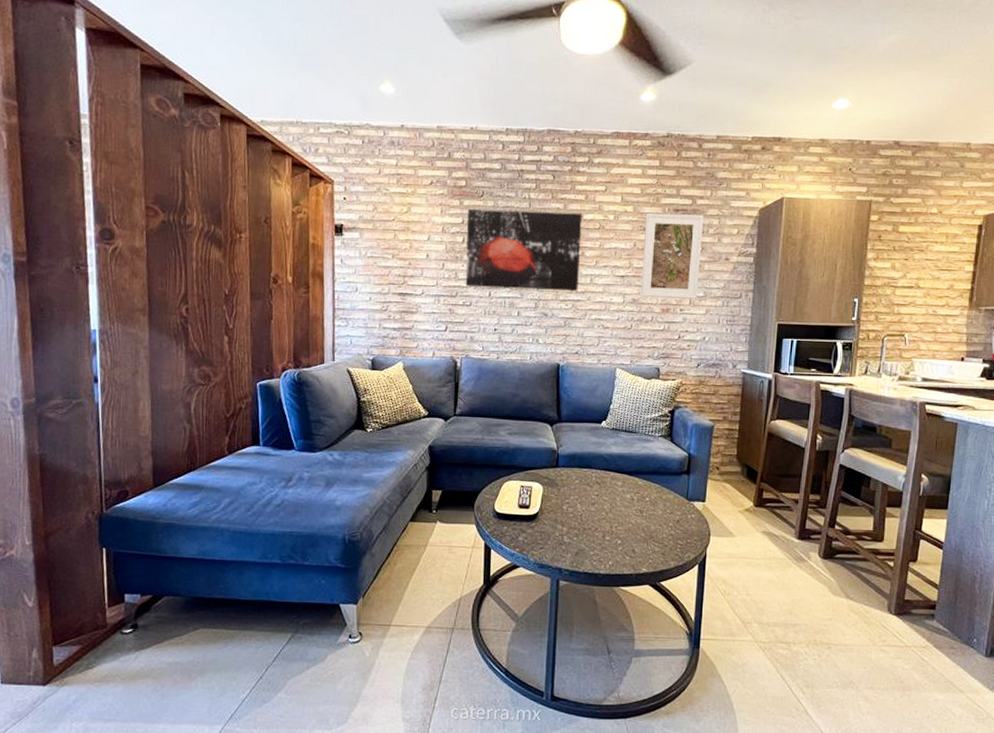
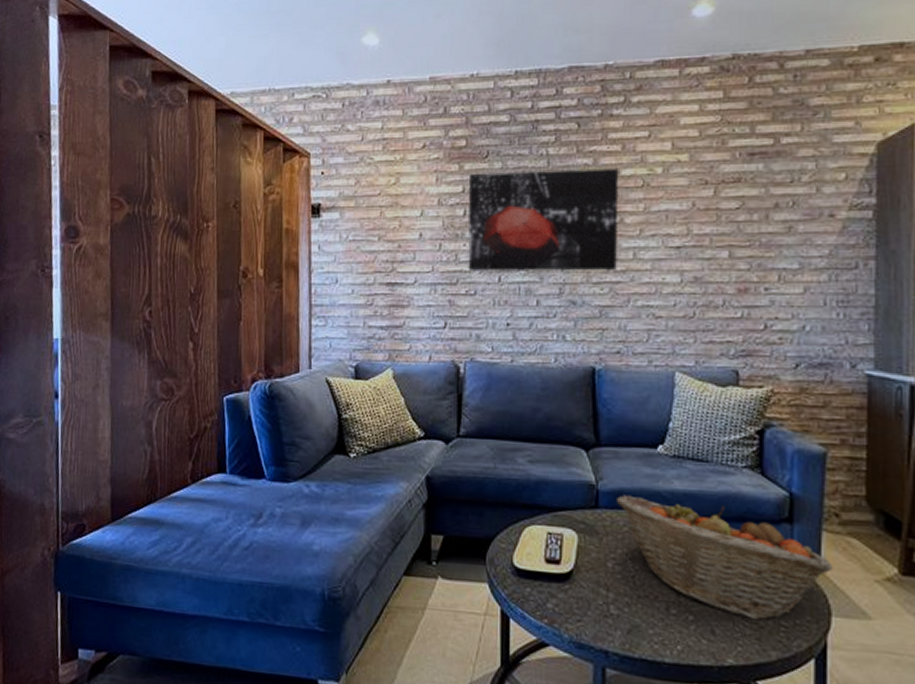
fruit basket: none [571,457,713,542] -> present [615,495,833,621]
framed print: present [640,212,704,299] -> none [704,158,793,275]

